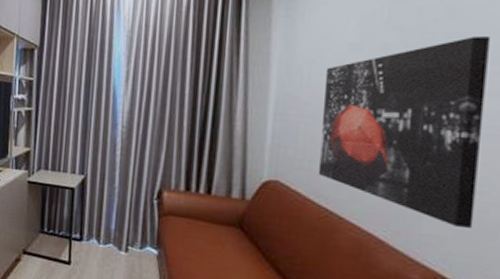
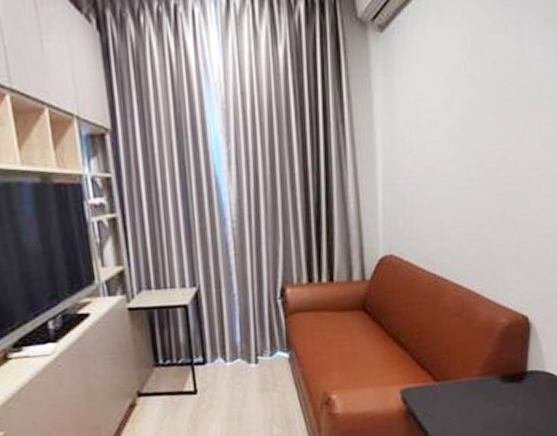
wall art: present [318,36,491,228] -> none [424,89,546,270]

